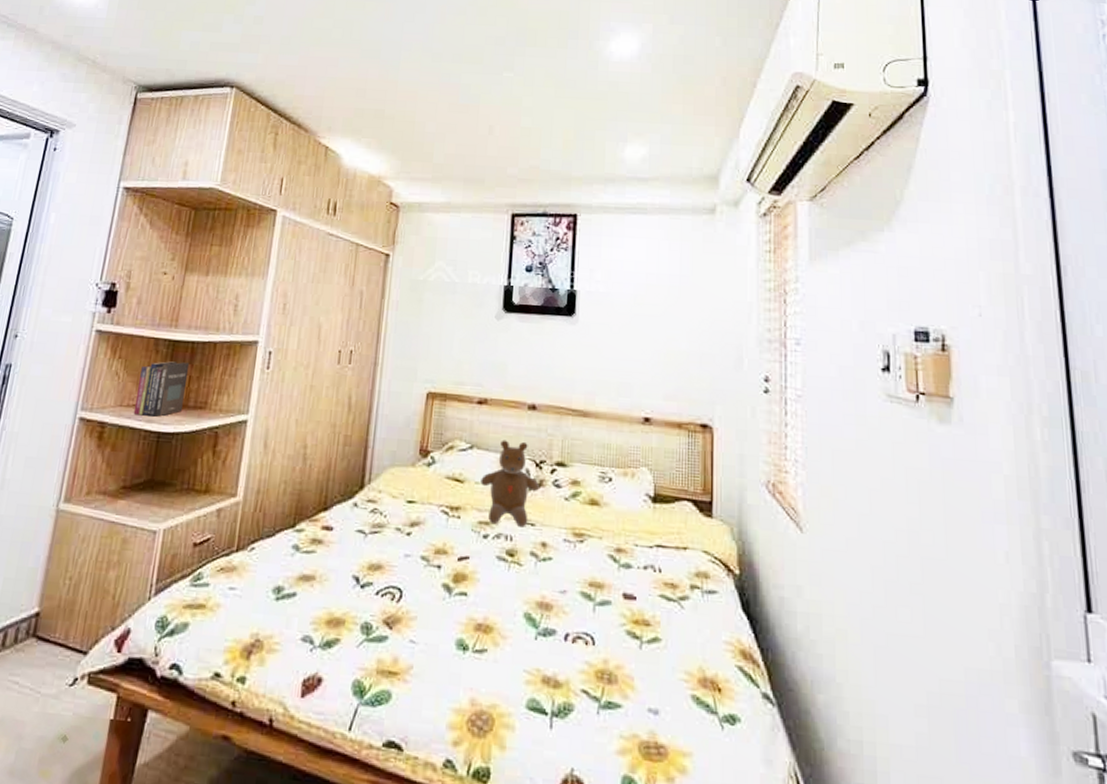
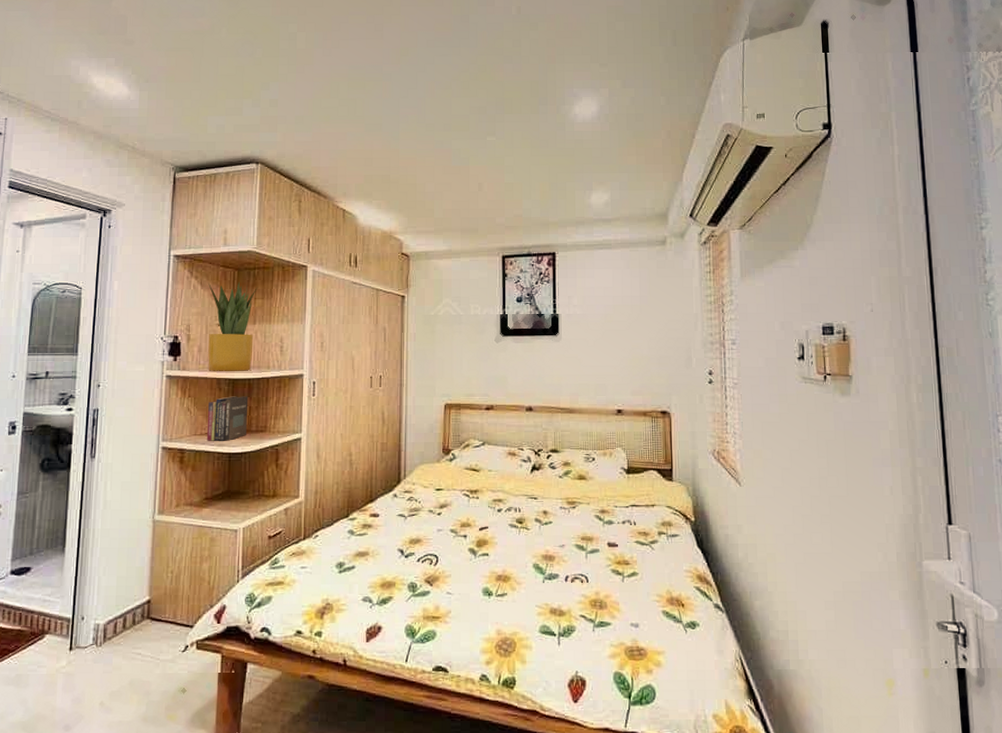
planter: none [146,222,217,332] -> present [207,281,259,372]
stuffed bear: present [480,439,539,527] -> none [493,436,538,501]

